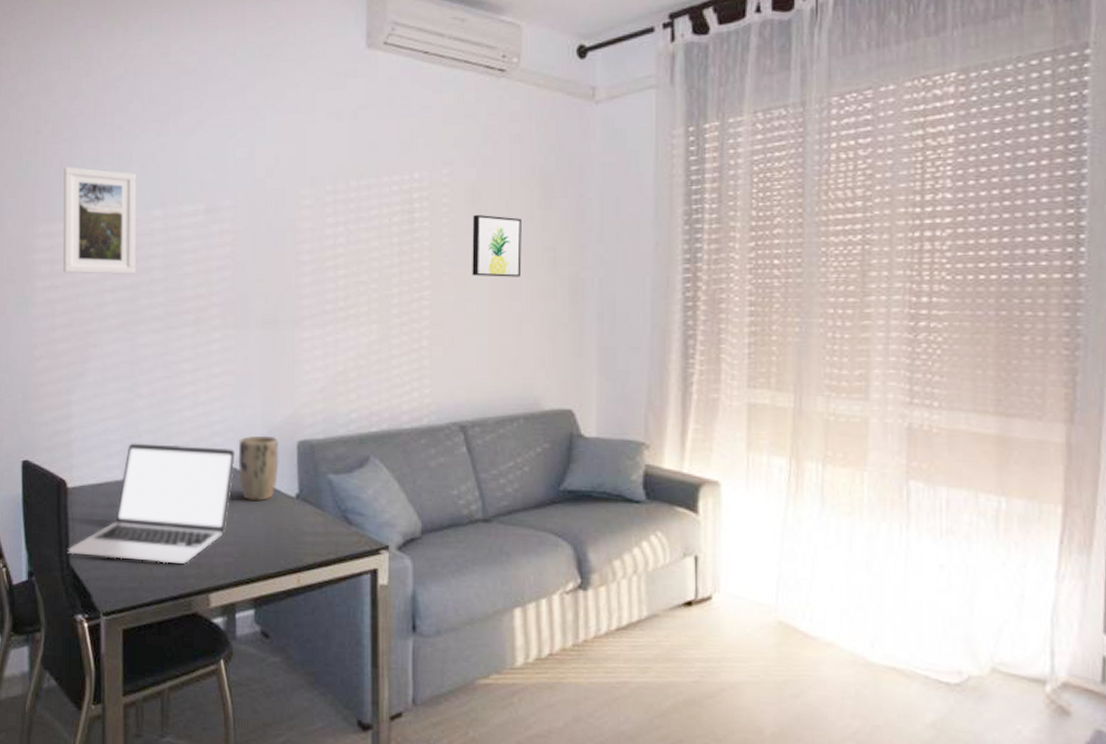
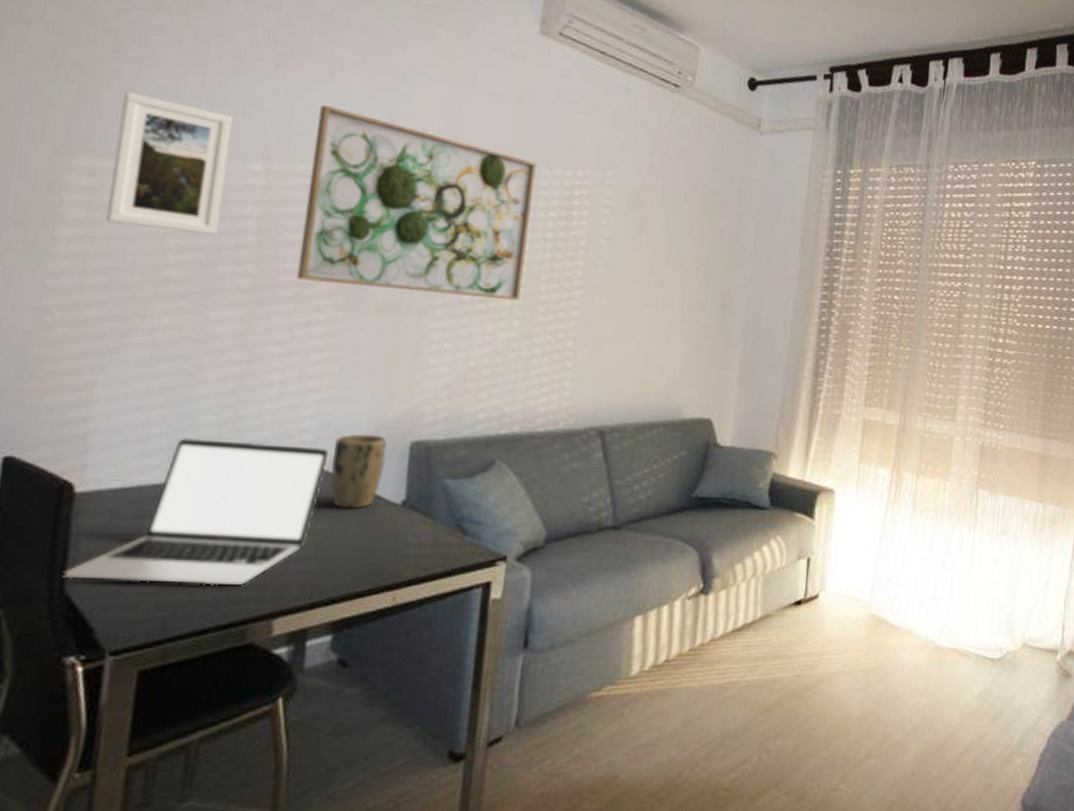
wall art: none [195,151,377,307] -> present [296,105,537,301]
wall art: present [472,214,522,277] -> none [626,220,681,287]

